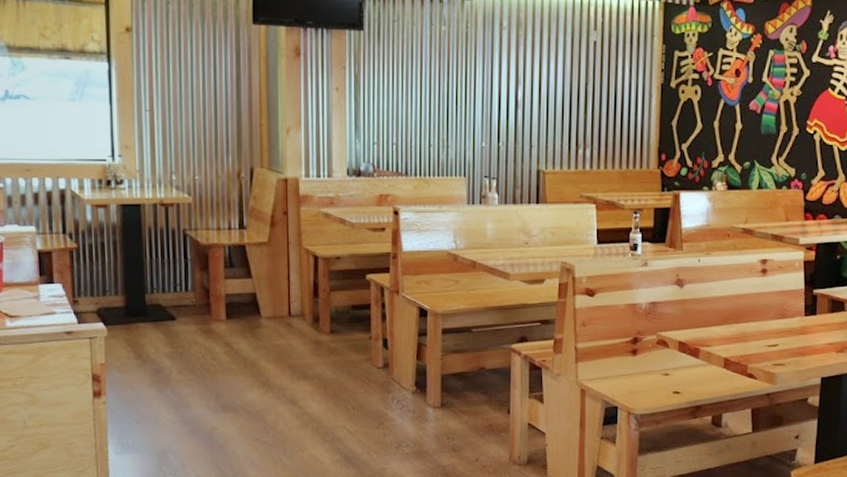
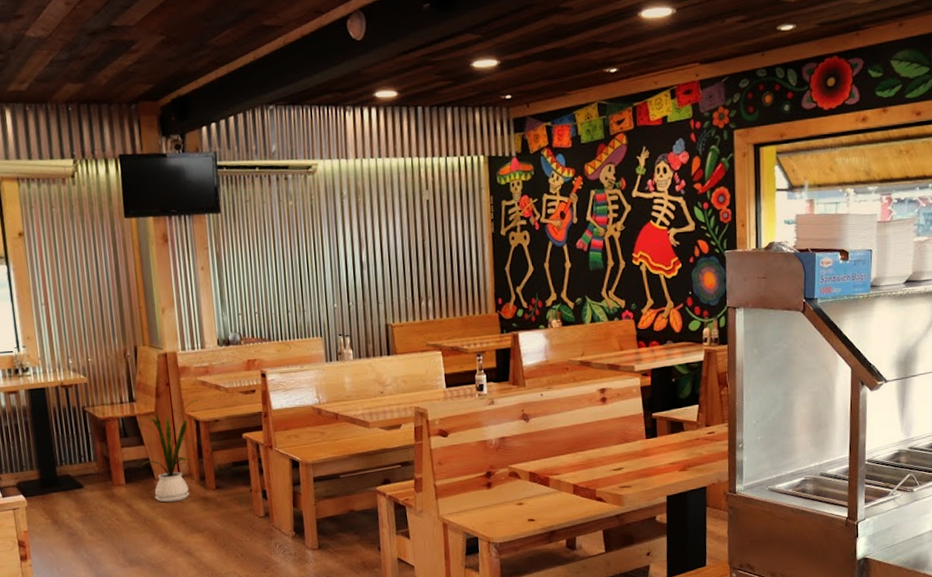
house plant: none [245,232,319,344] -> present [140,399,198,503]

